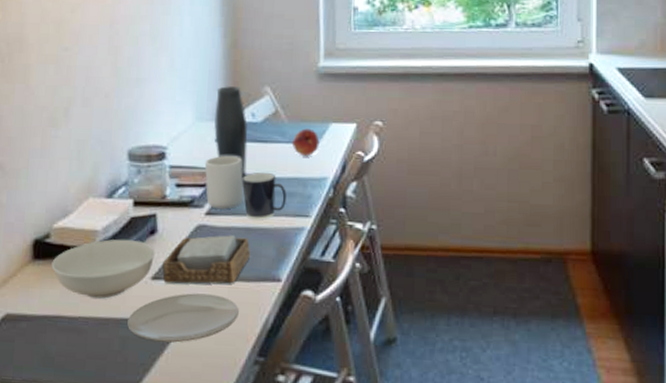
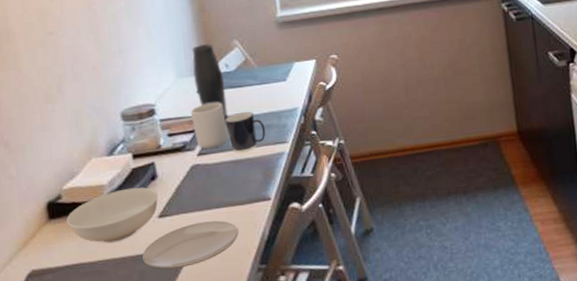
napkin holder: present [162,235,250,284] -> none [166,168,241,219]
fruit: present [291,128,320,156] -> none [263,69,287,93]

